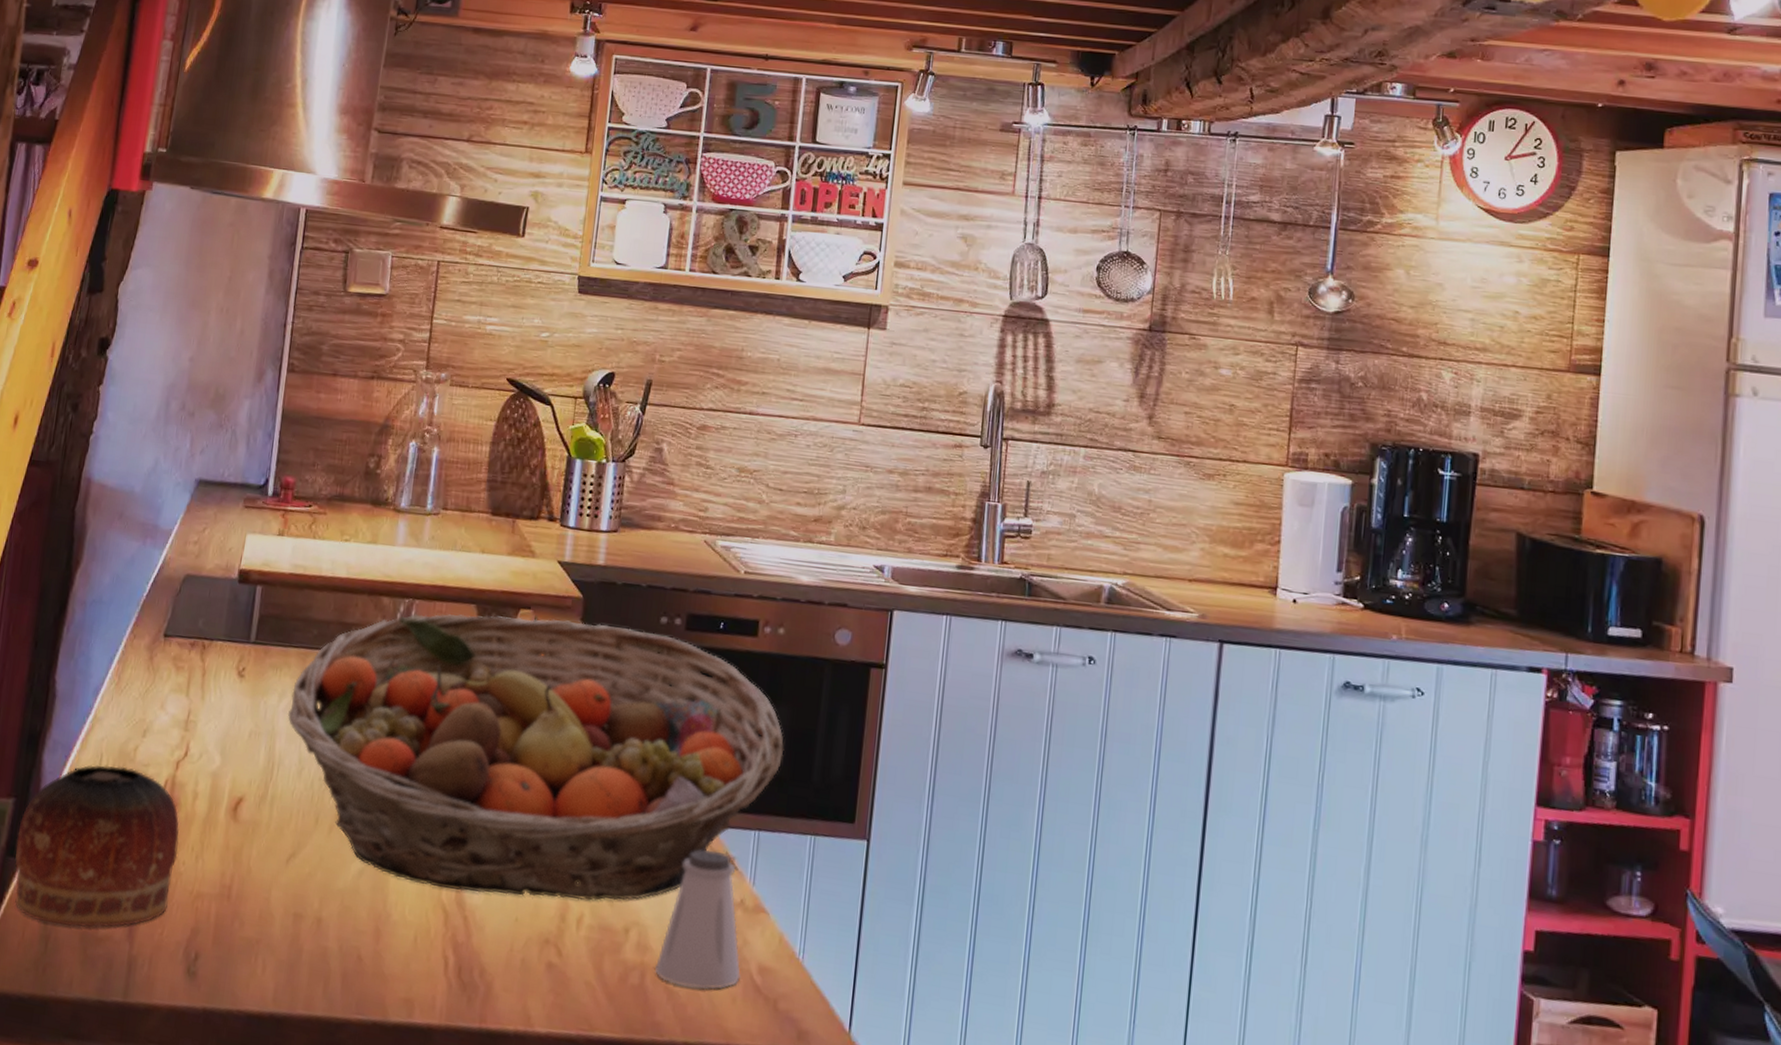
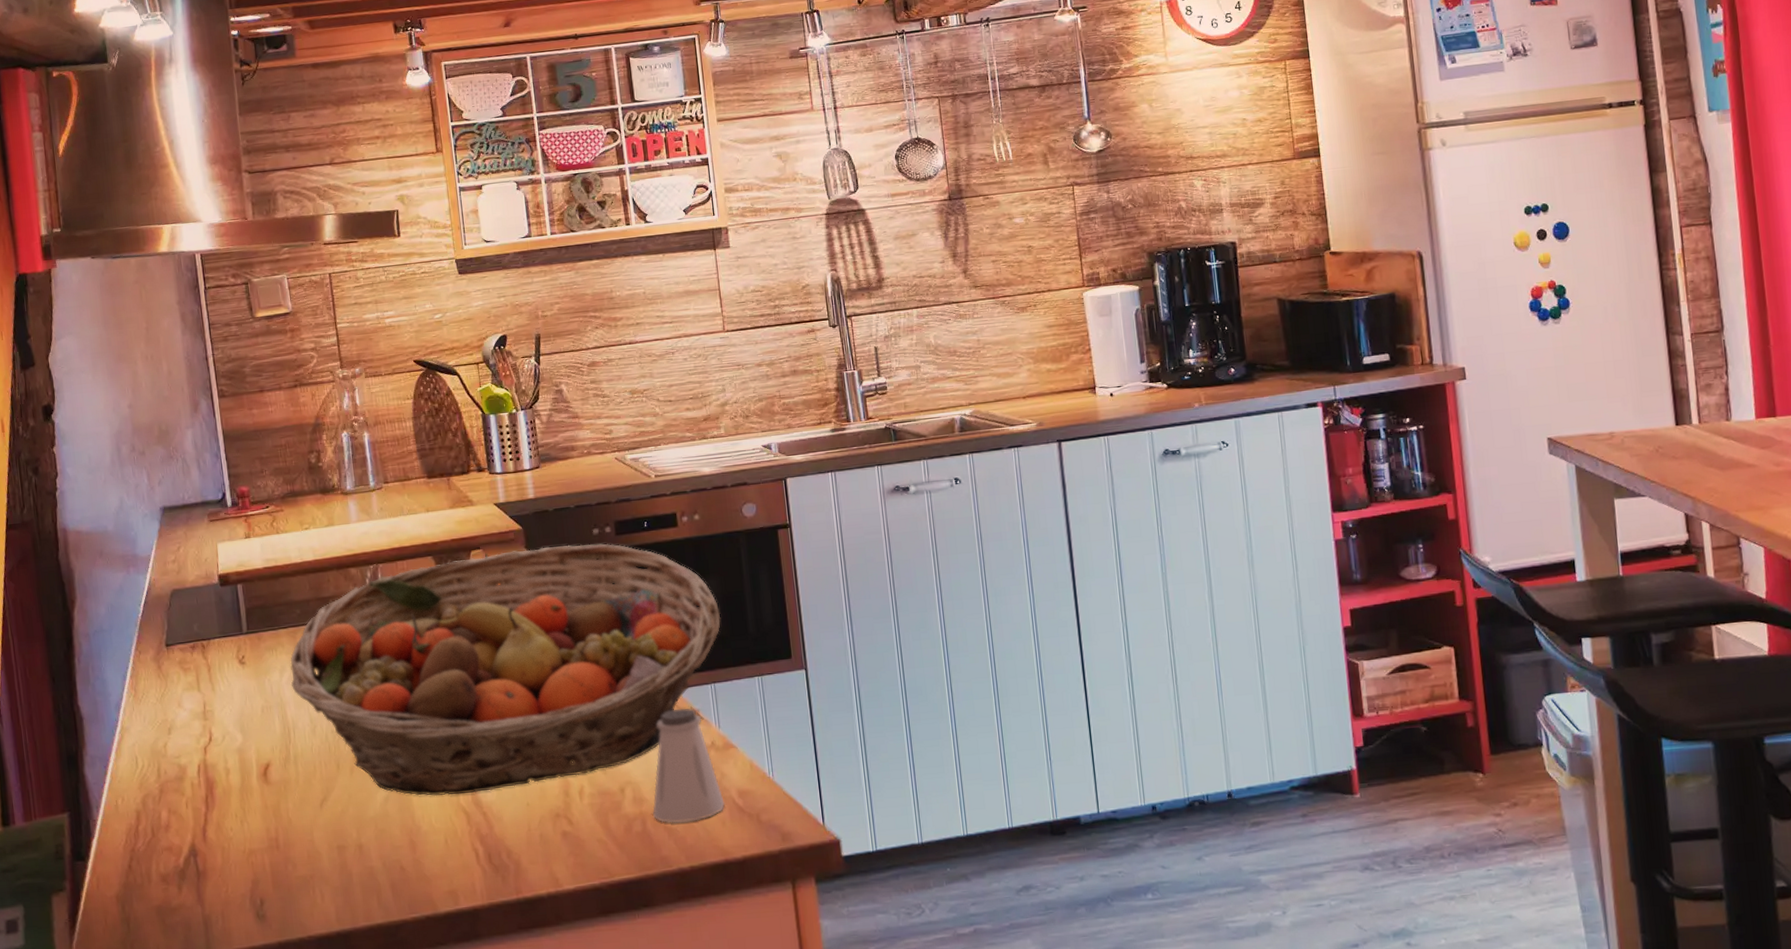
bowl: present [15,764,179,928] -> none [78,763,226,908]

